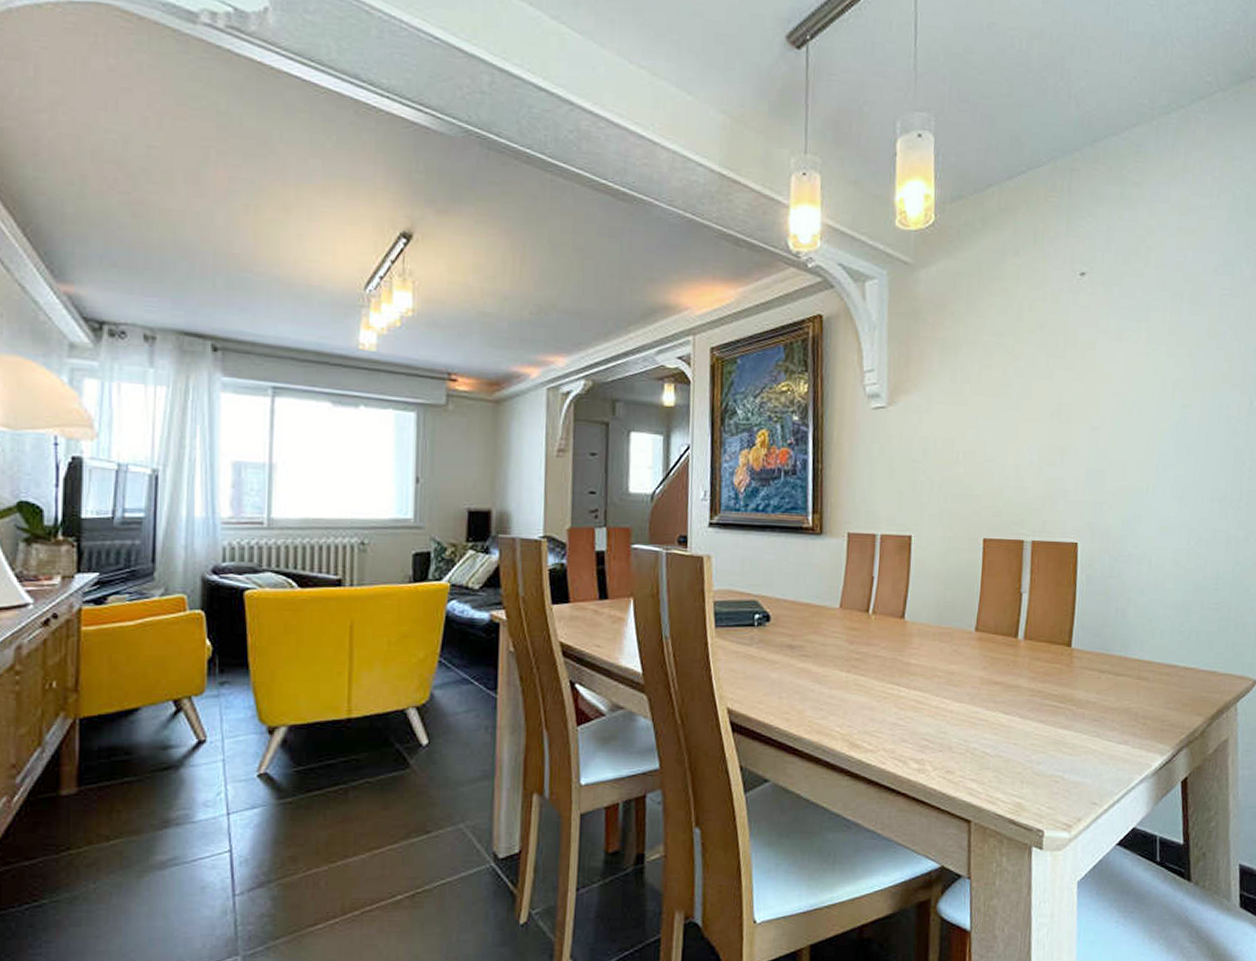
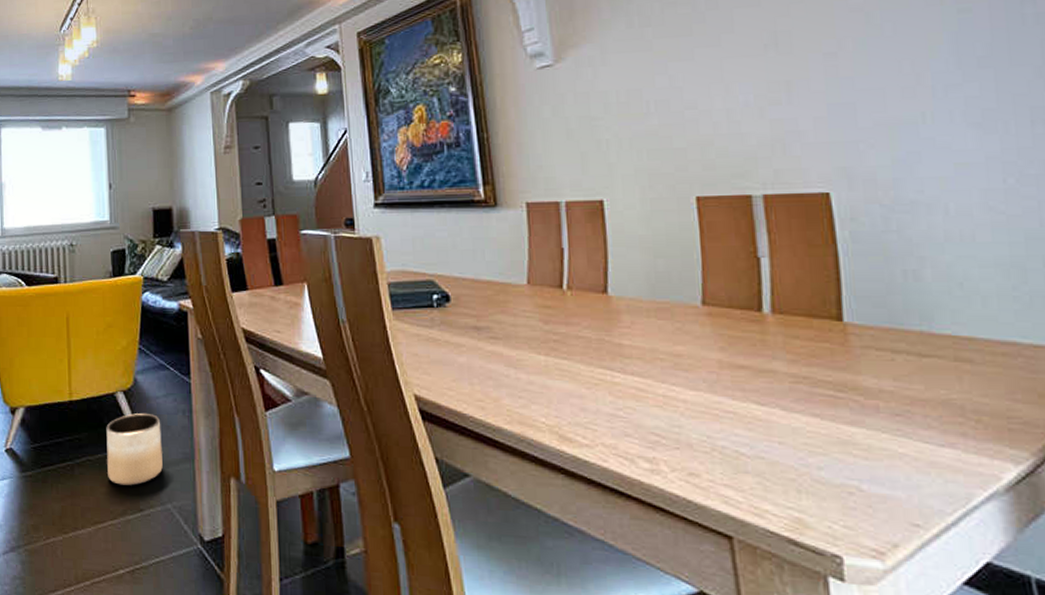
planter: none [390,731,459,807] -> present [106,413,163,486]

